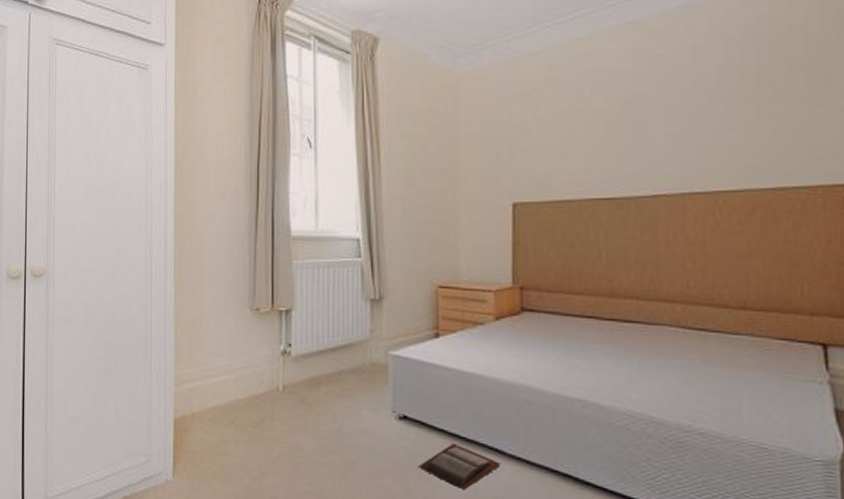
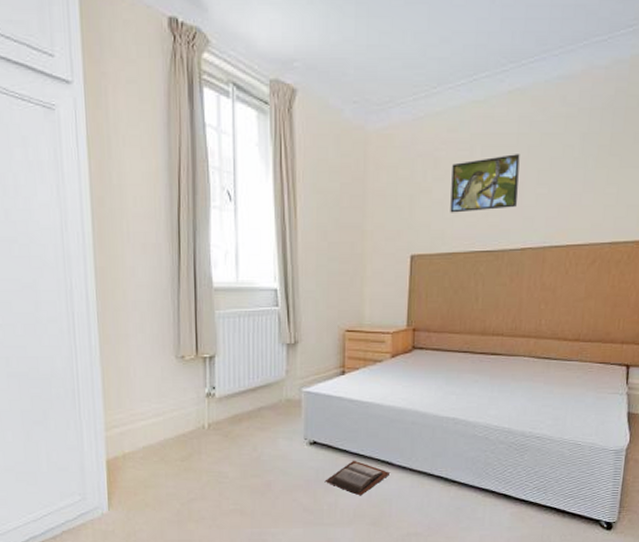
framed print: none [556,91,641,156] -> present [450,154,520,213]

